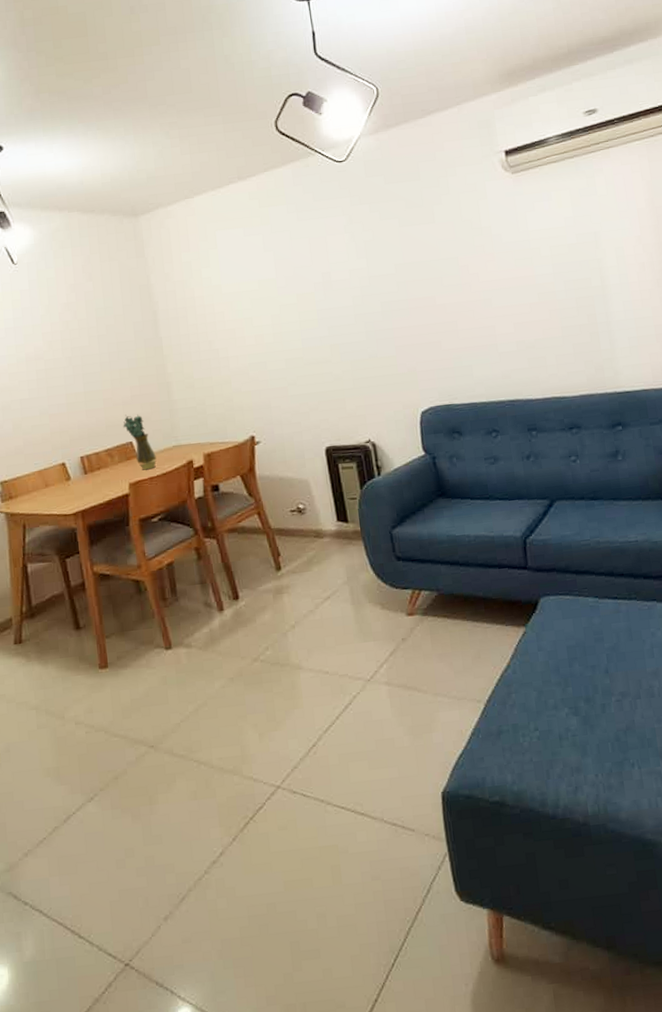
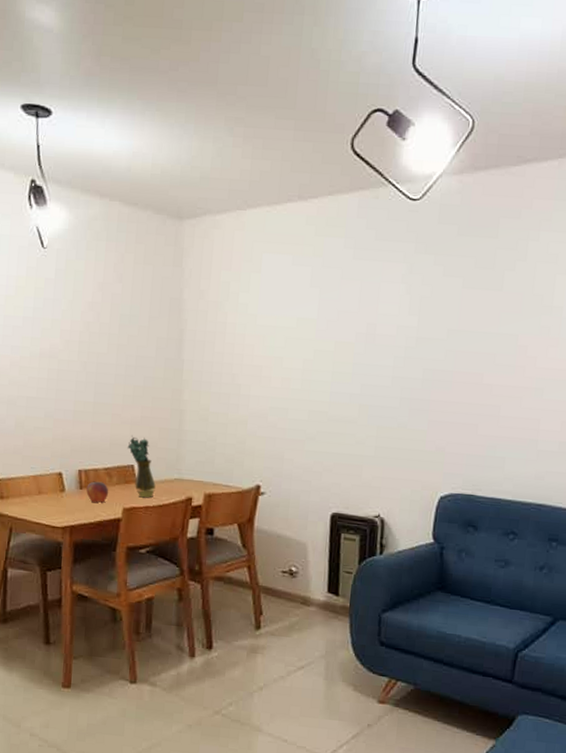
fruit: none [91,463,113,485] -> present [86,481,109,503]

